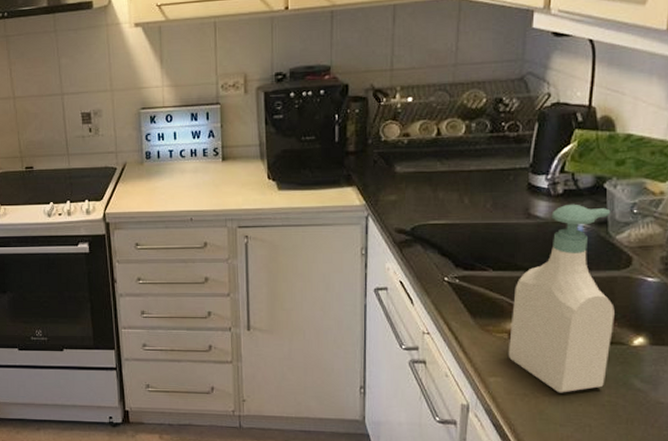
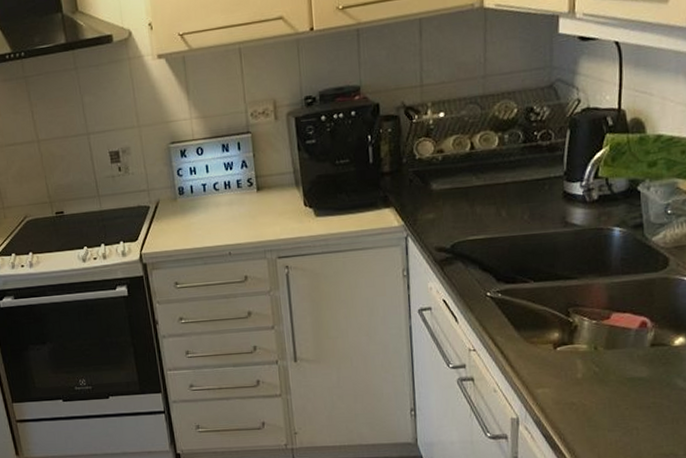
soap bottle: present [508,204,615,393] -> none [553,208,655,399]

